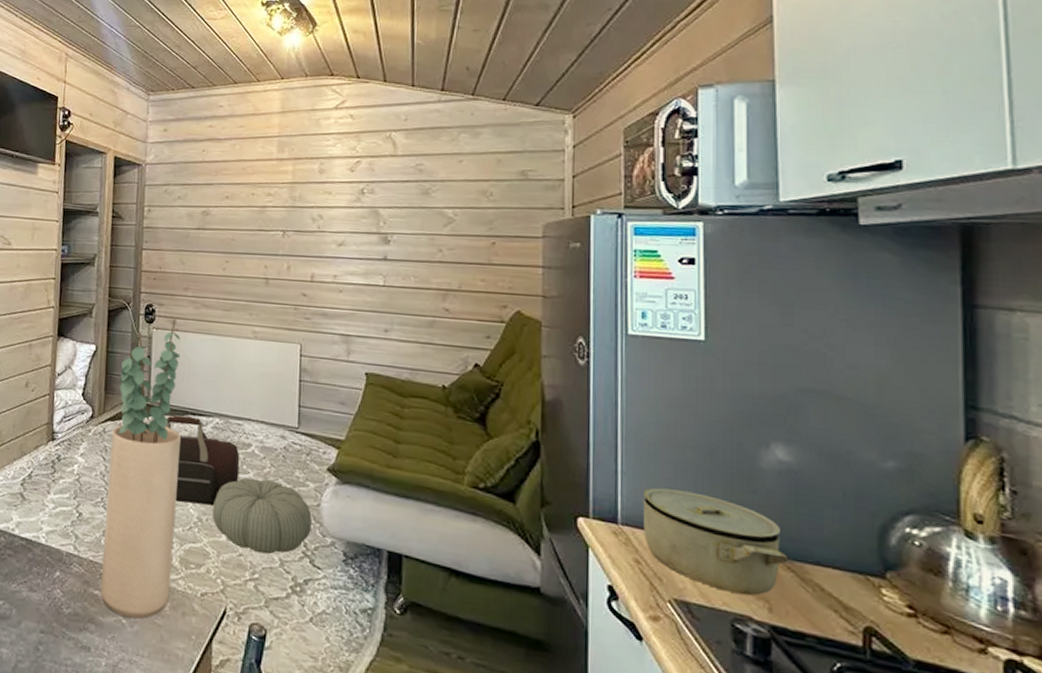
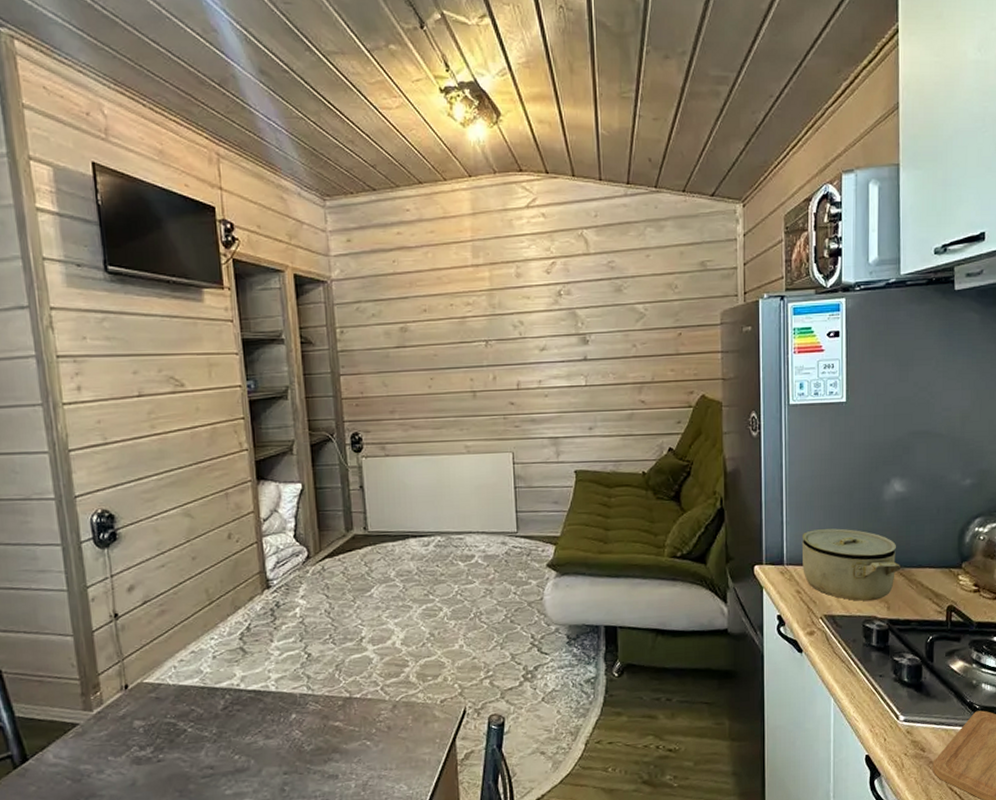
vase: present [100,319,181,619] -> none [332,445,411,739]
duffel bag: present [165,415,240,506] -> none [387,539,466,622]
pouf: present [212,477,312,555] -> none [443,584,537,653]

